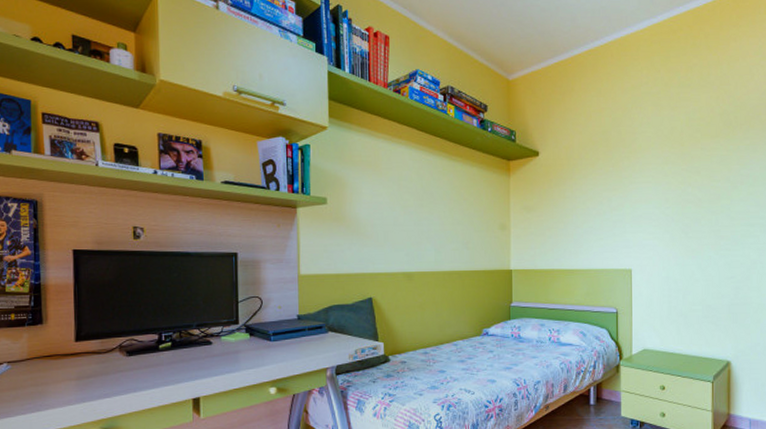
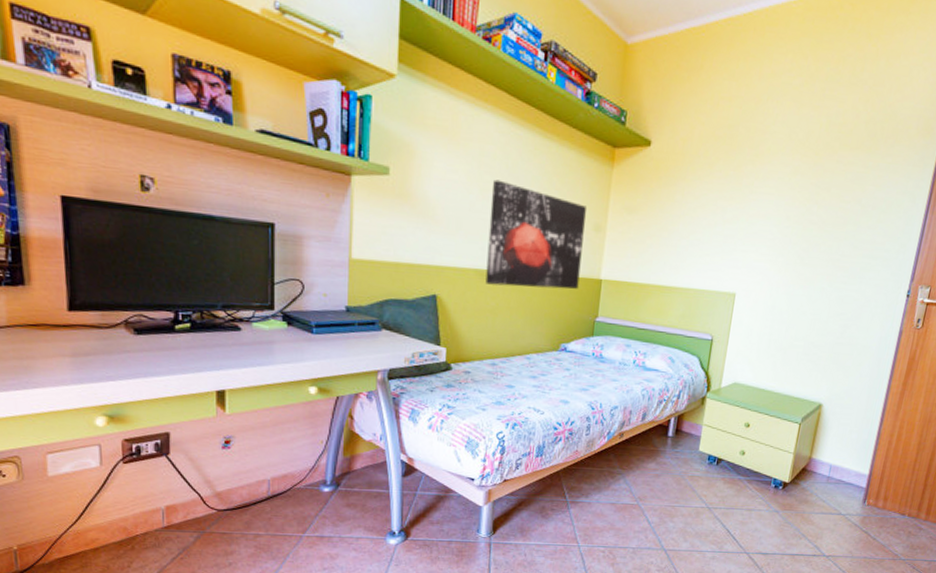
wall art: none [411,197,492,284] -> present [485,179,586,290]

